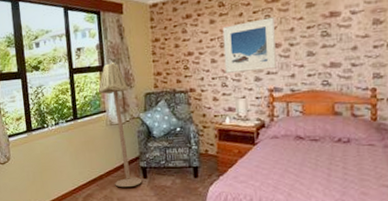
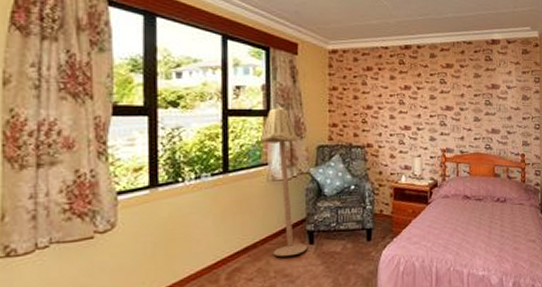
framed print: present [222,17,277,73] -> none [402,81,449,131]

